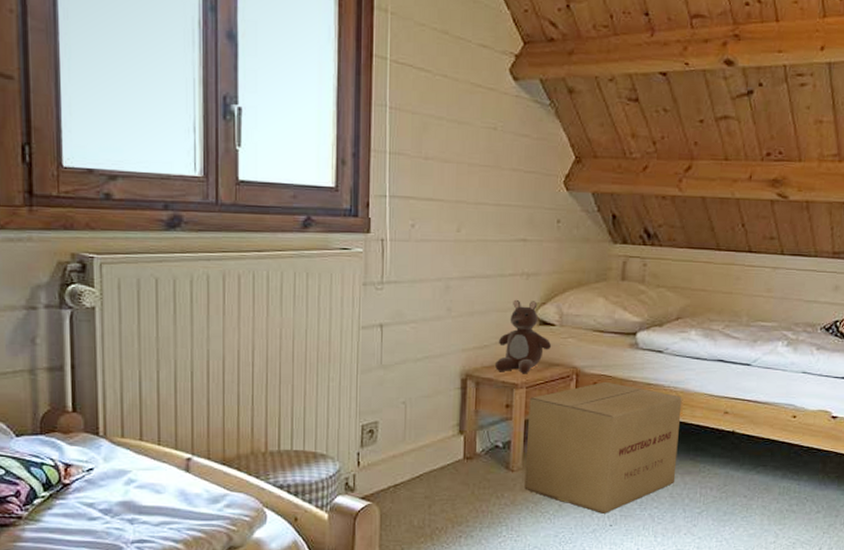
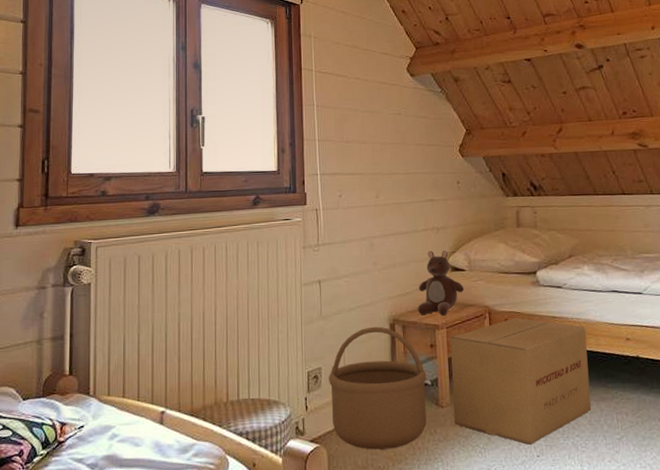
basket: none [385,380,498,511] -> present [328,326,427,450]

